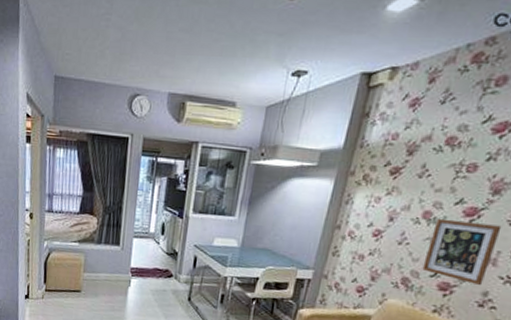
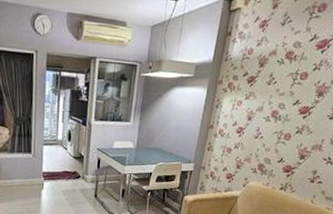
picture frame: present [422,218,502,286] -> none [272,116,325,167]

